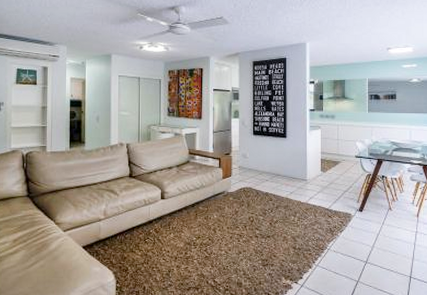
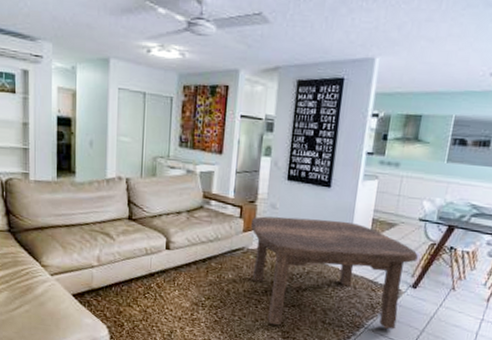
coffee table: none [229,163,359,255] -> present [251,216,418,330]

